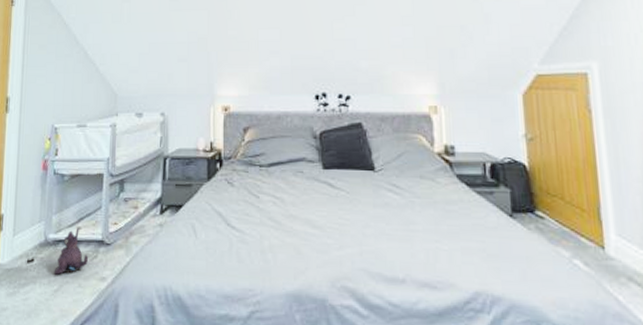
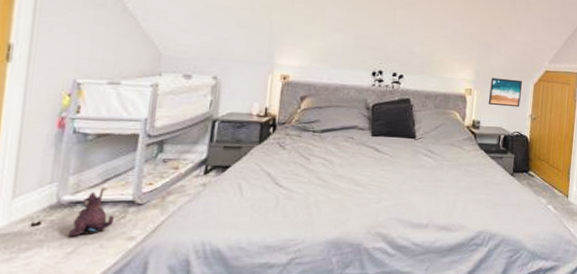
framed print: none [461,90,507,126] -> present [488,77,522,108]

